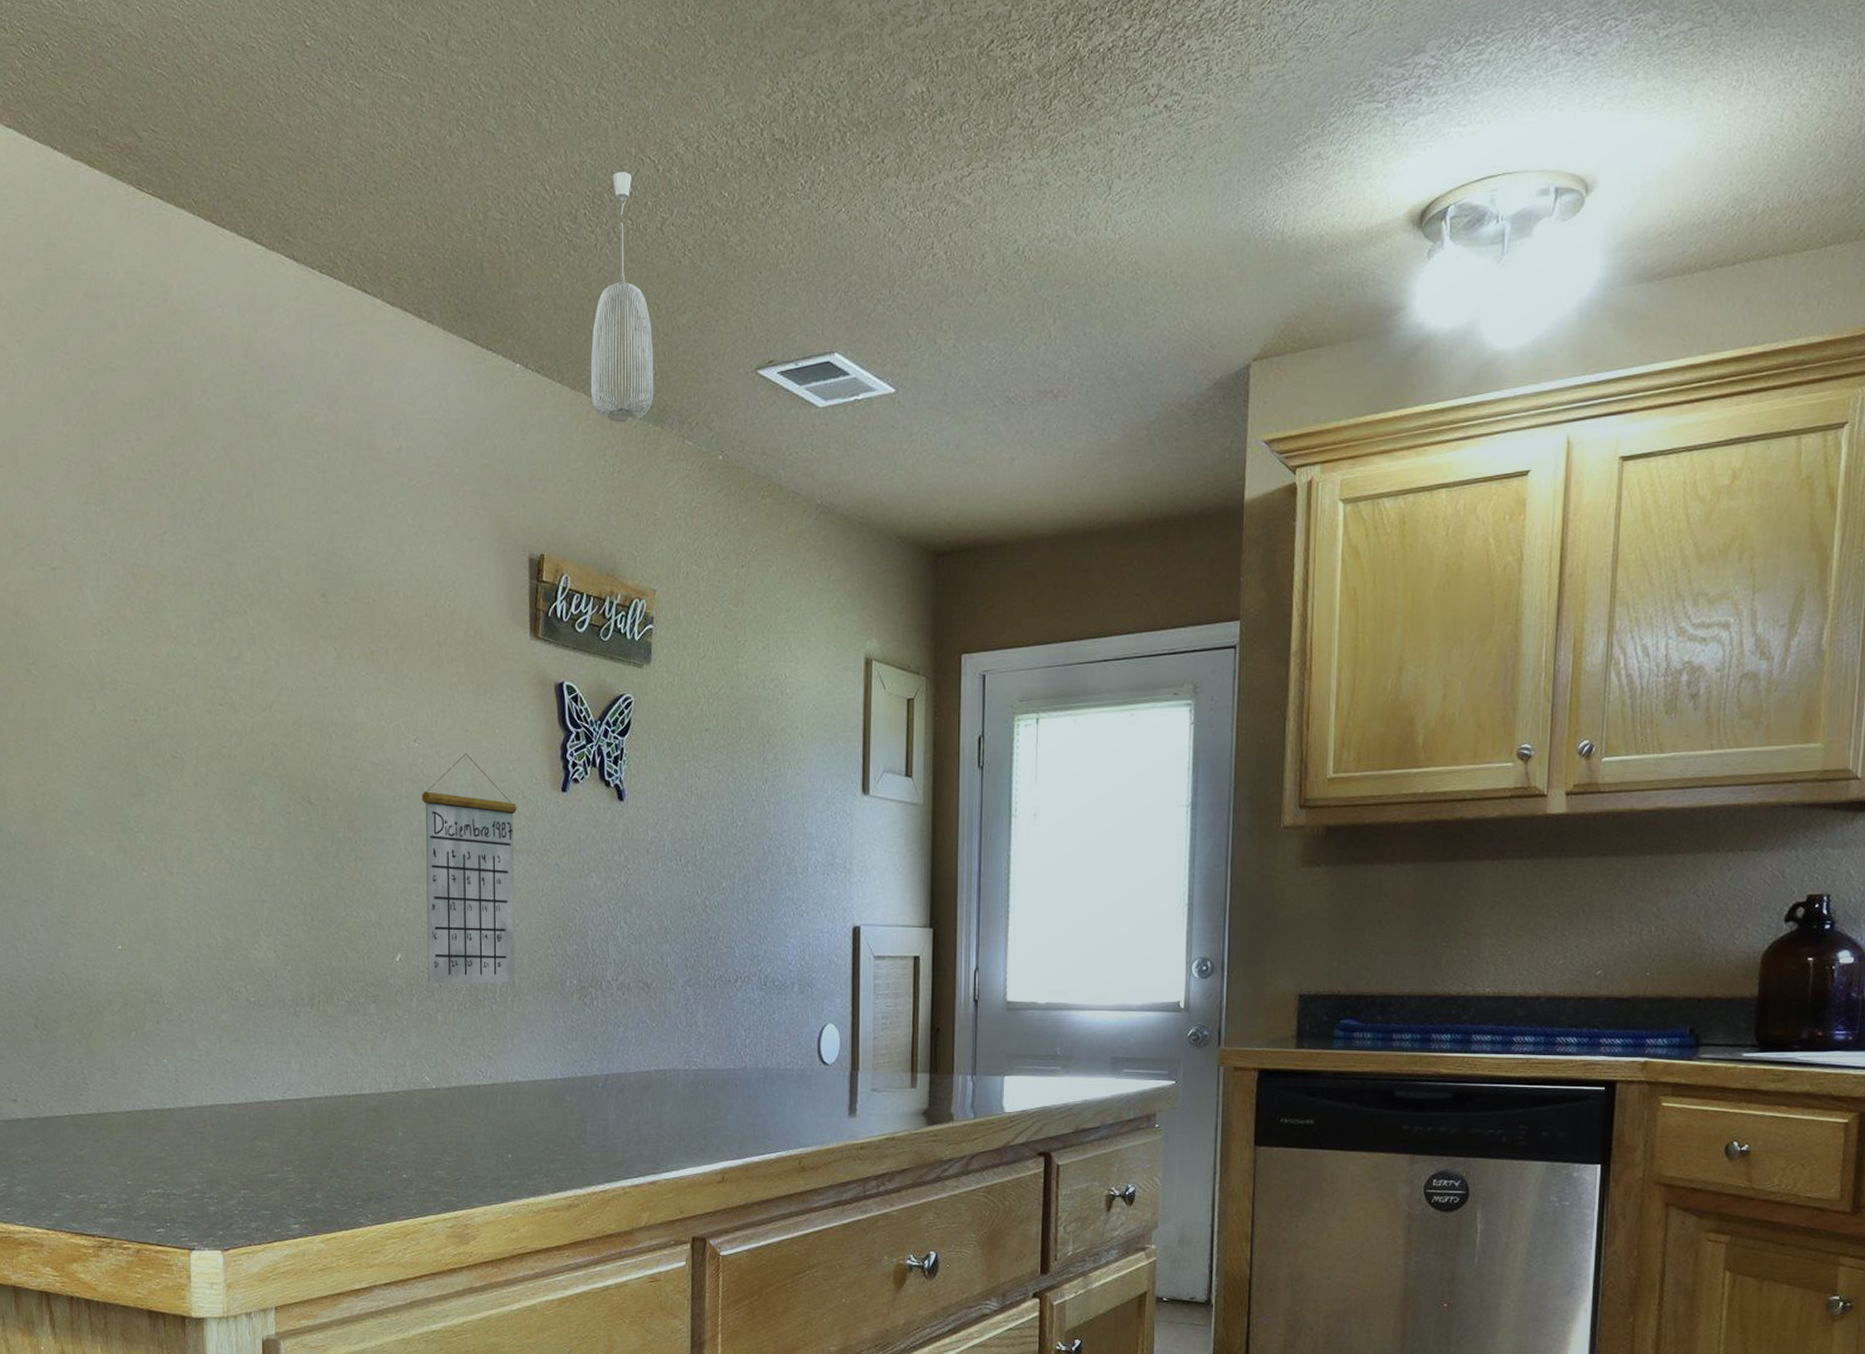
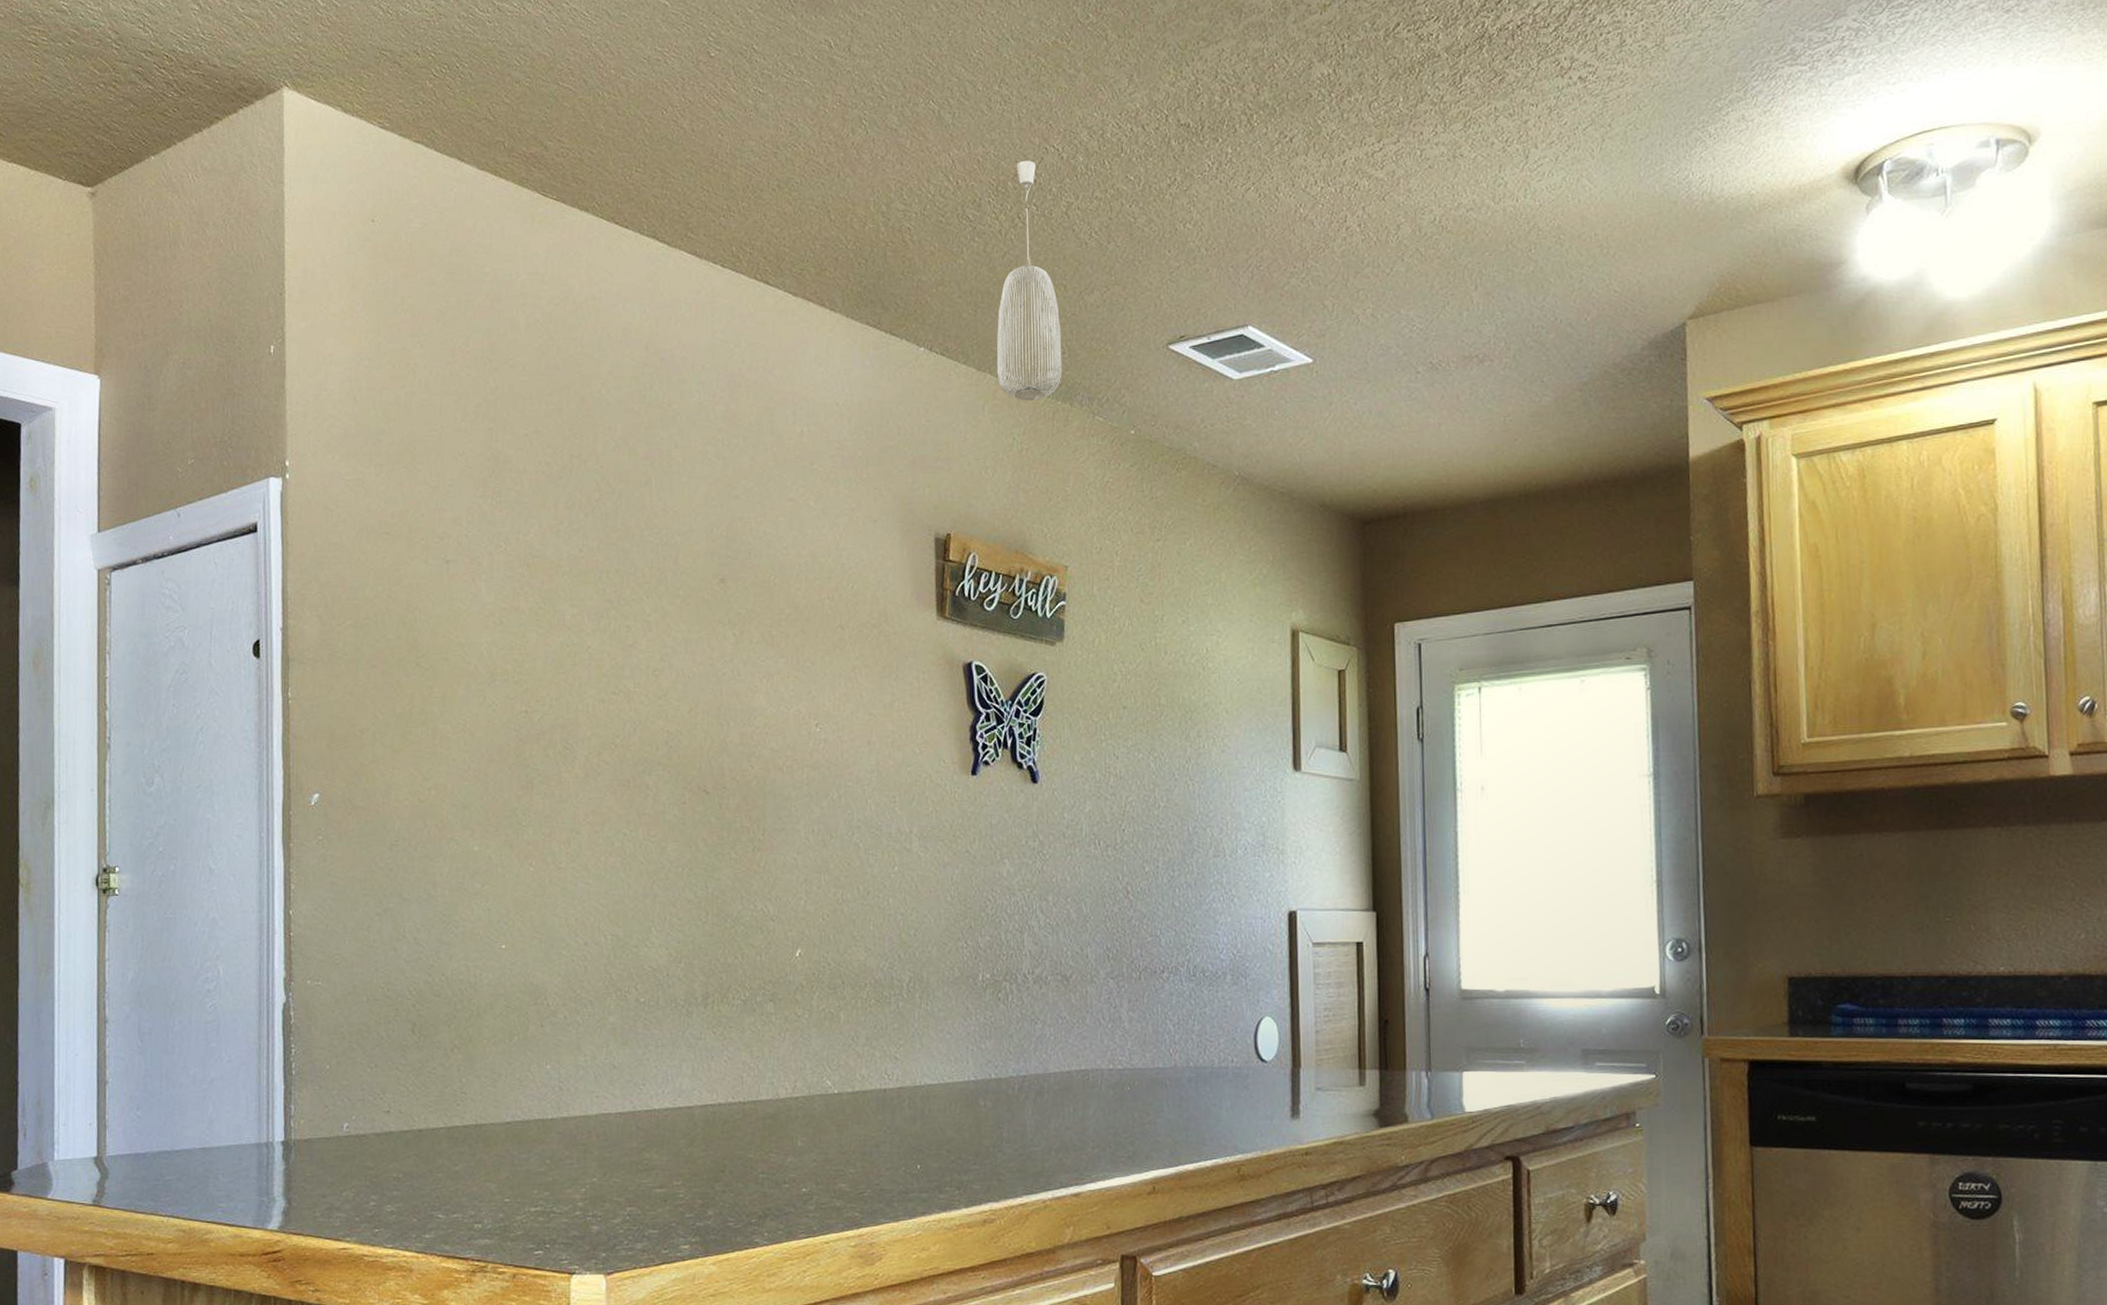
calendar: present [421,753,517,983] -> none [823,737,924,980]

